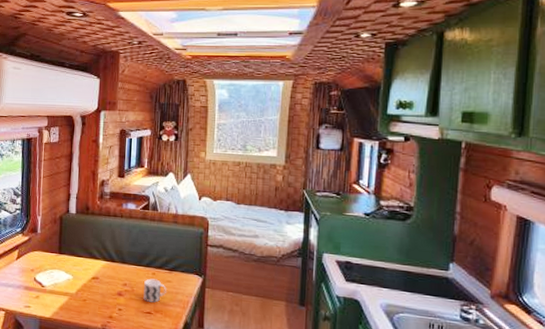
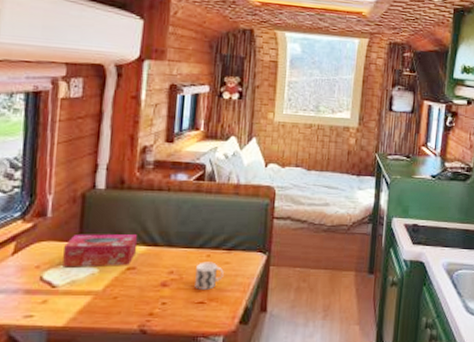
tissue box: none [48,247,100,276] -> present [63,233,138,267]

